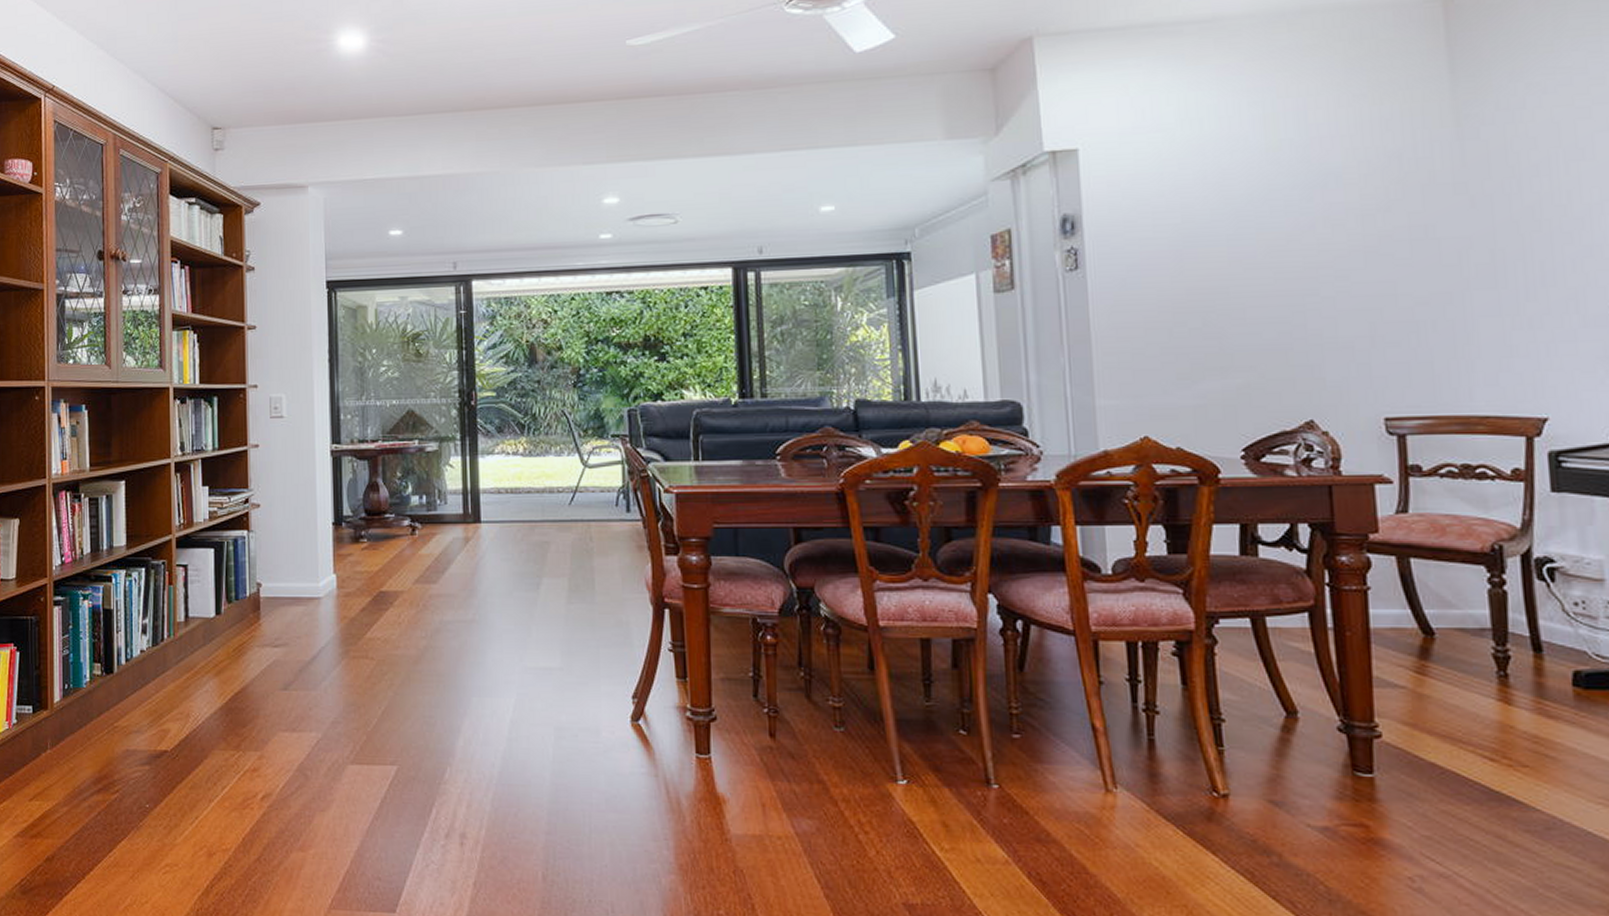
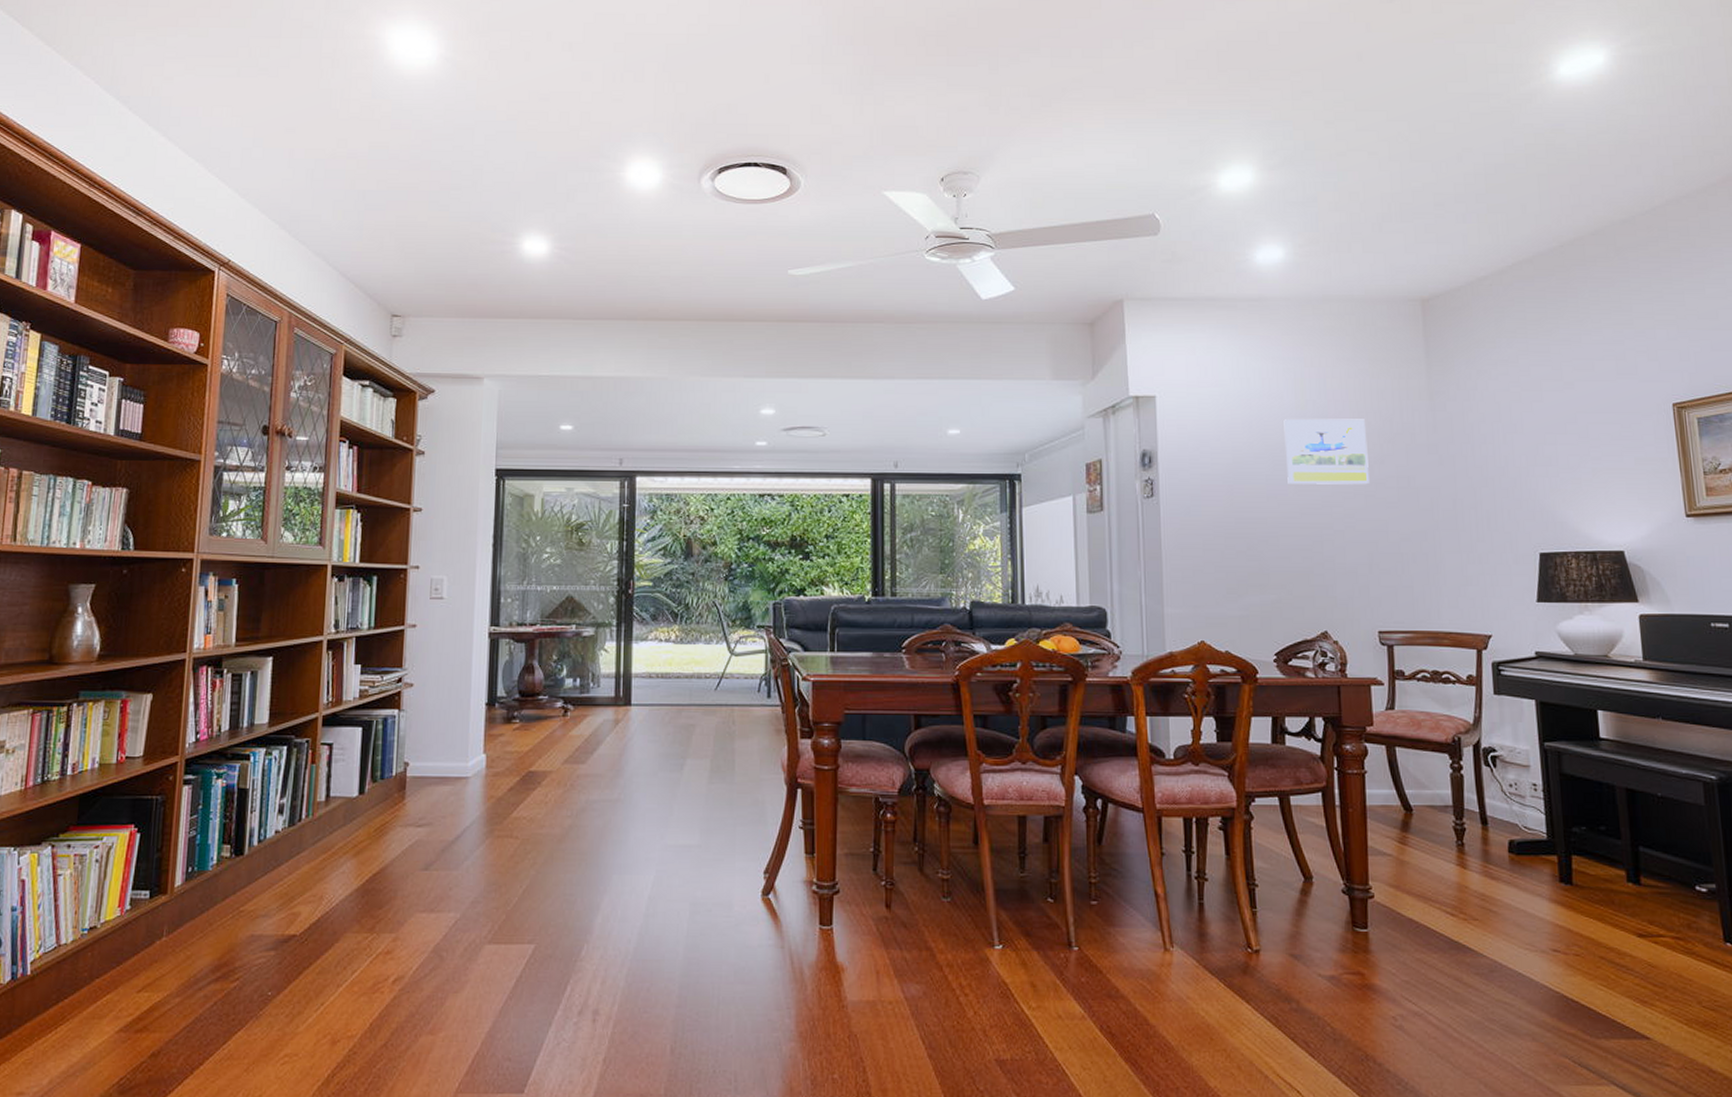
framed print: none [1249,157,1370,244] -> present [1284,418,1369,485]

